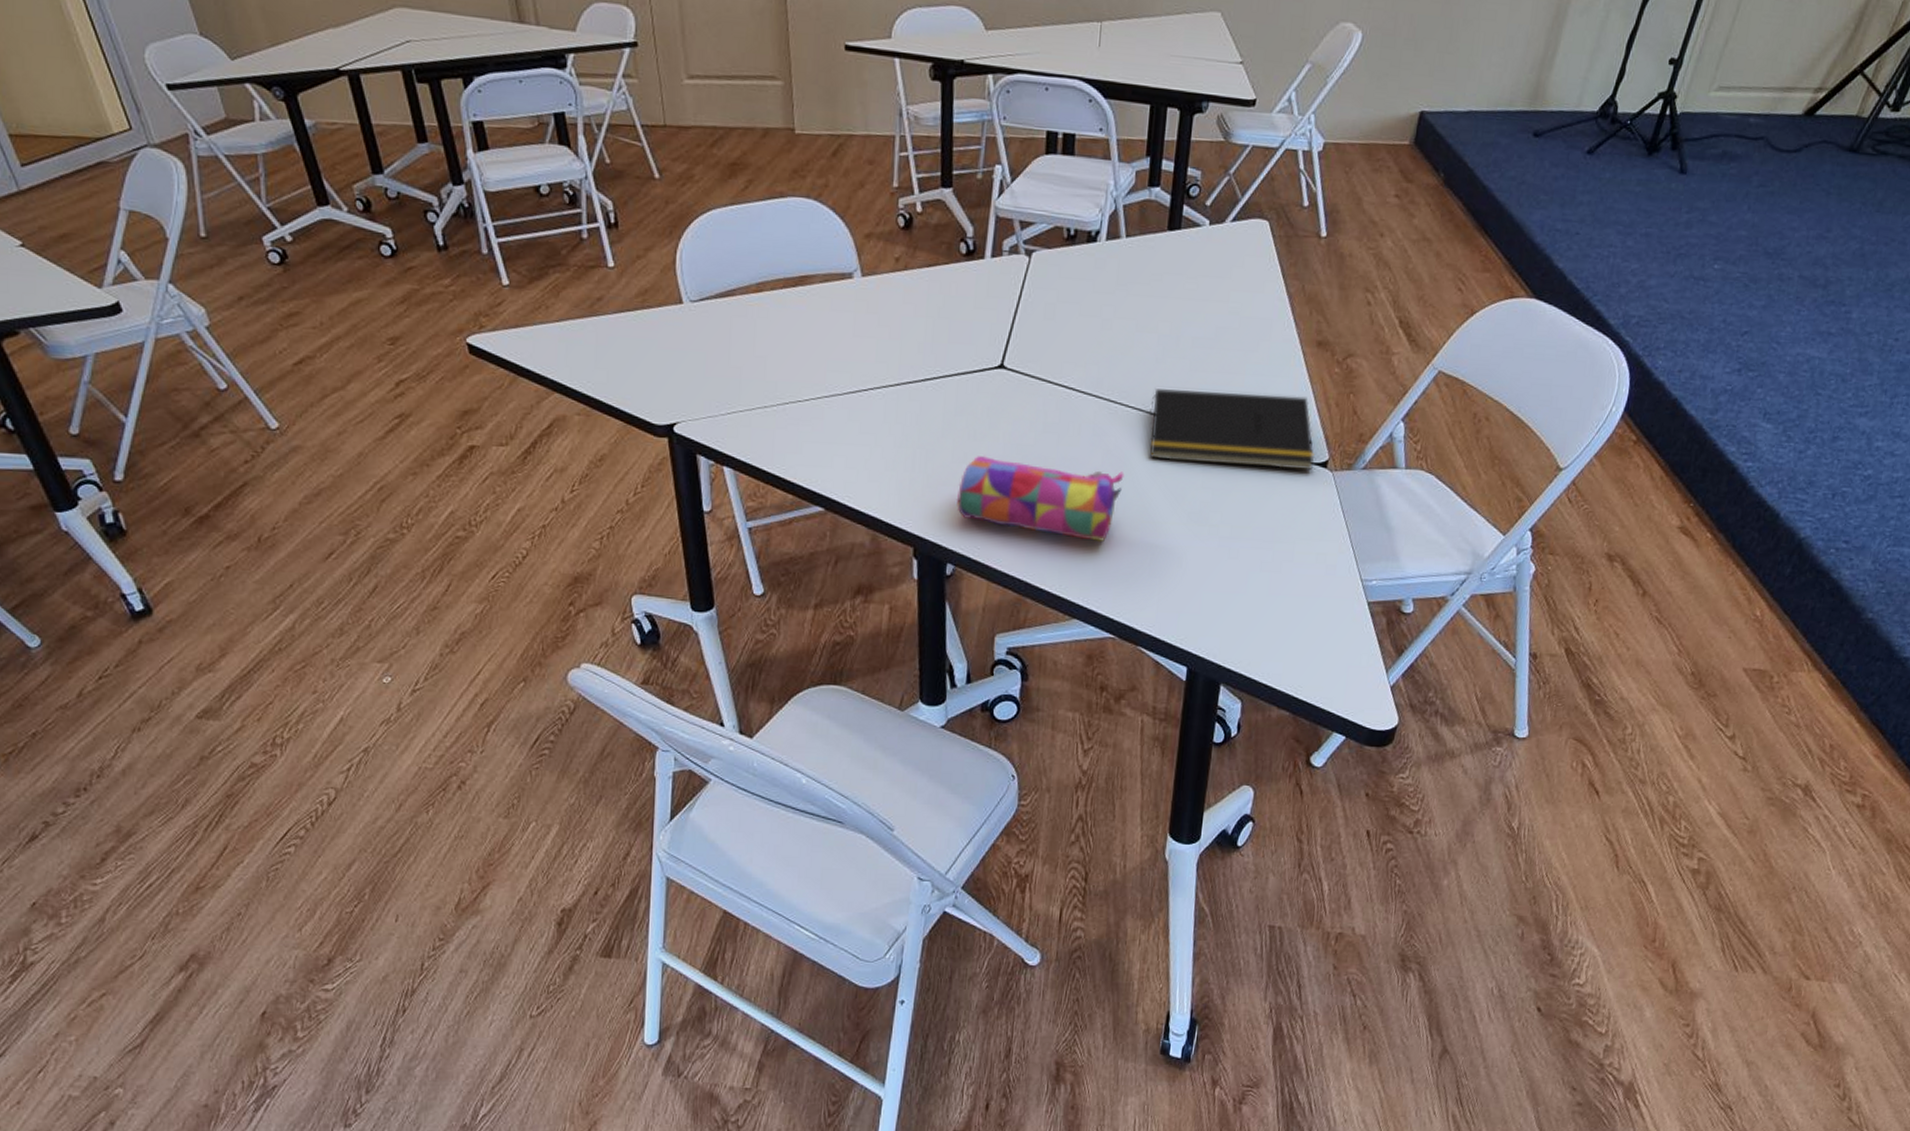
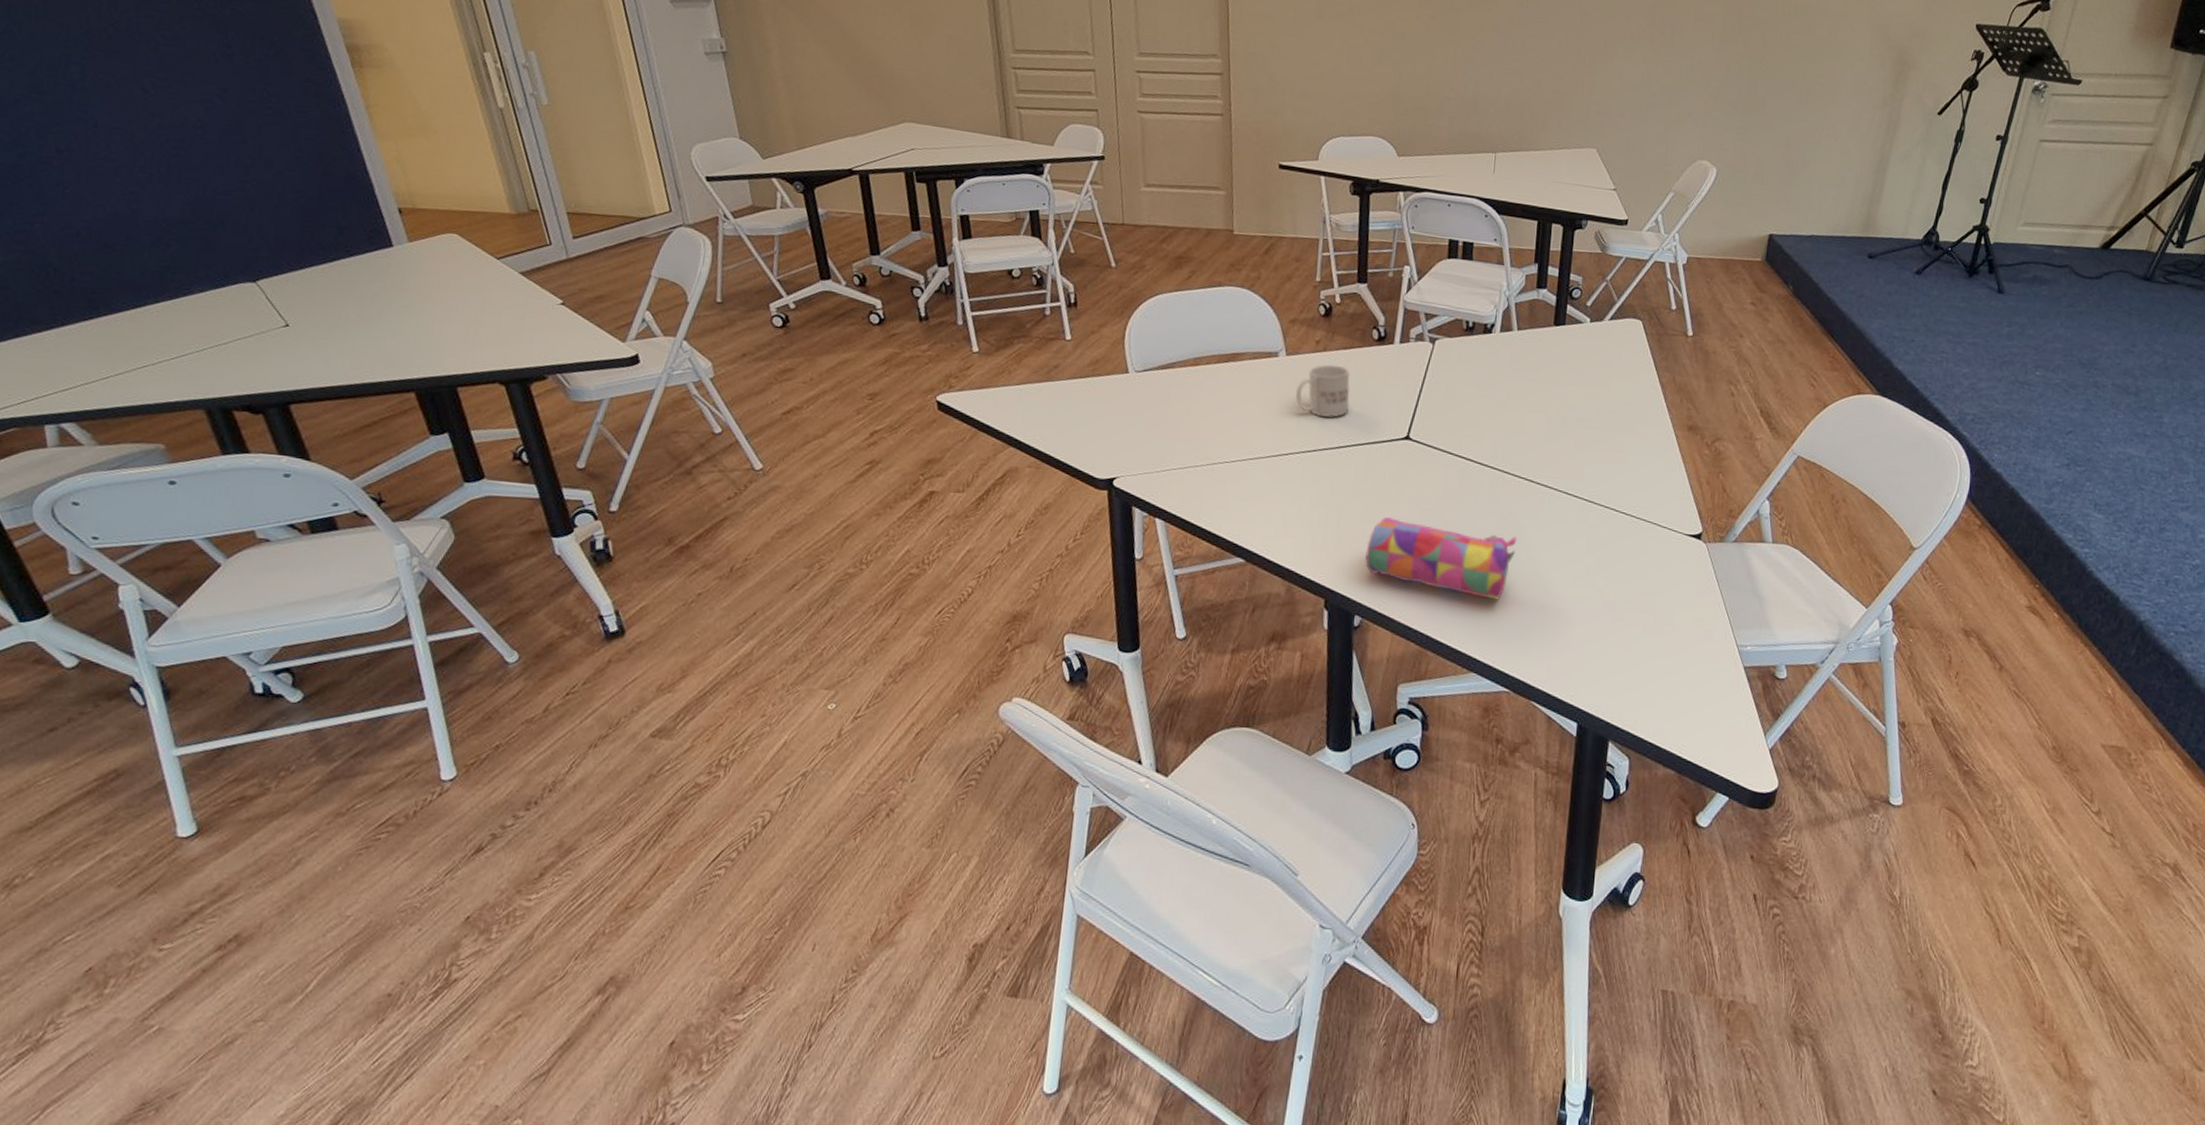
mug: none [874,285,936,346] -> present [1296,364,1351,418]
notepad: present [1149,389,1315,470] -> none [1540,462,1690,541]

